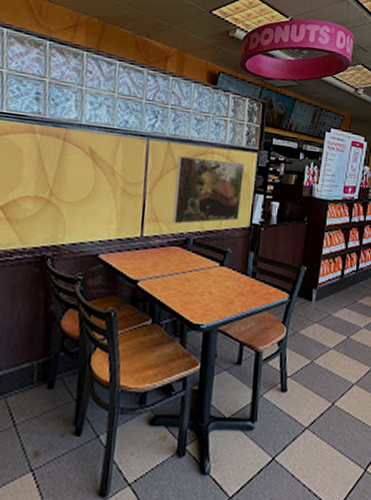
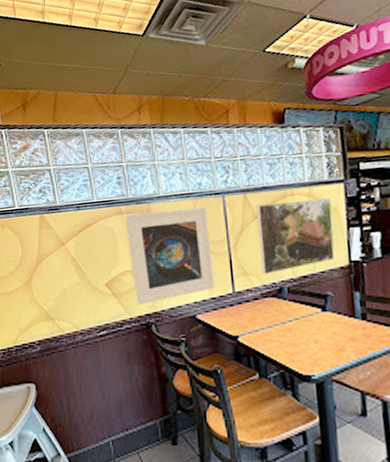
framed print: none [34,135,129,236] -> present [125,206,214,305]

